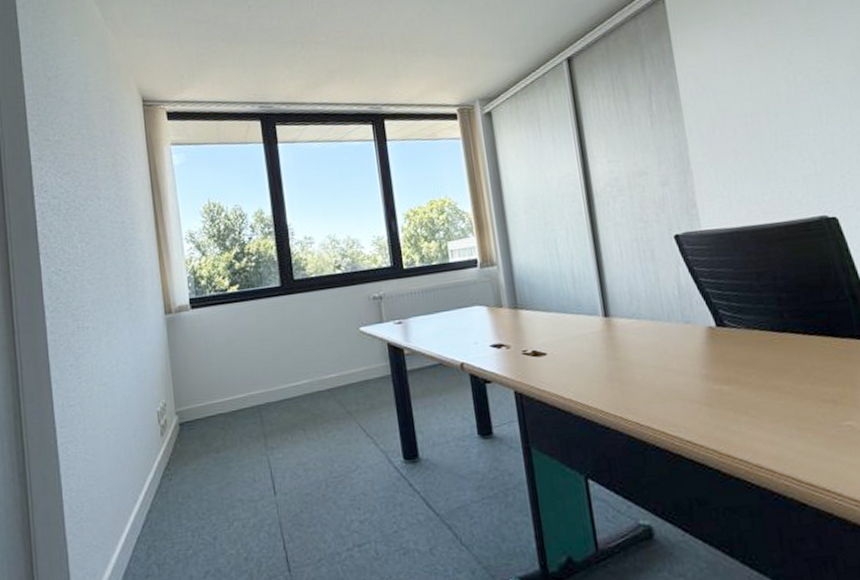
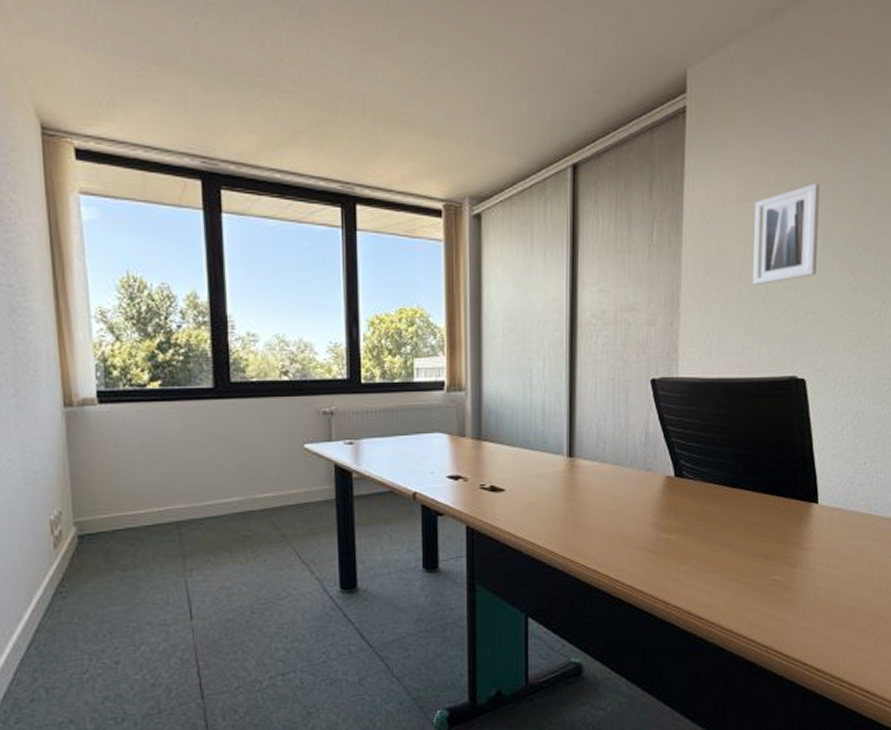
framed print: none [747,35,826,135] -> present [753,183,820,284]

